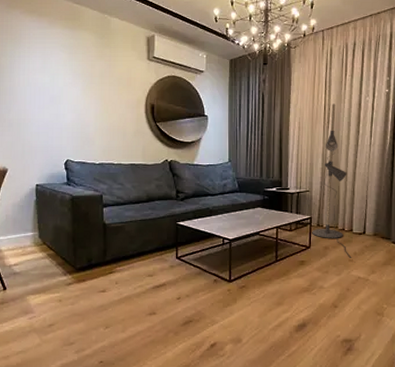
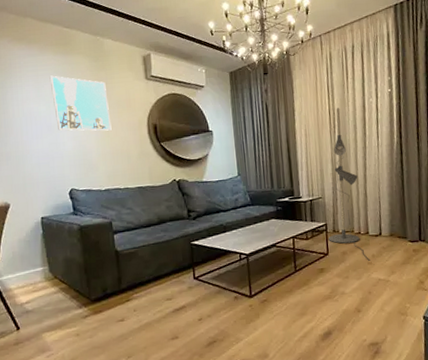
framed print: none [56,49,111,107] -> present [49,75,112,131]

